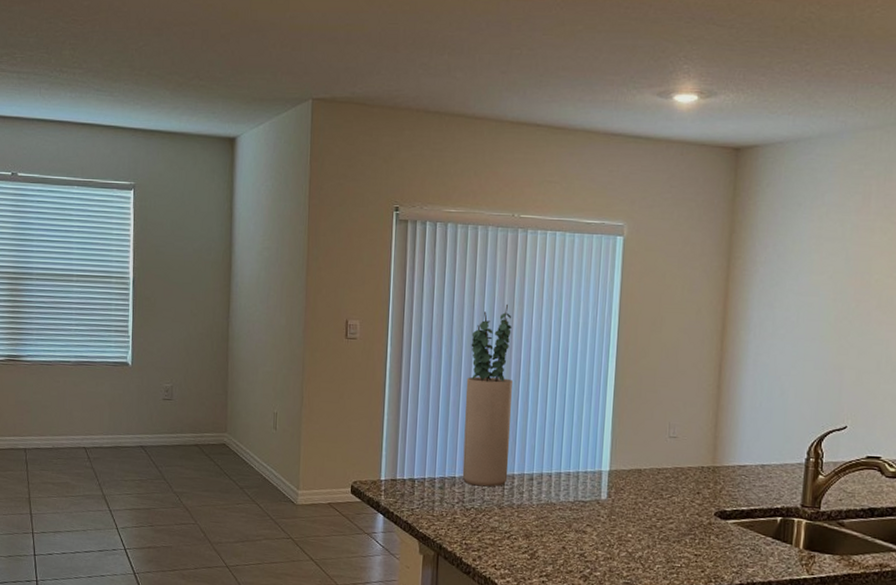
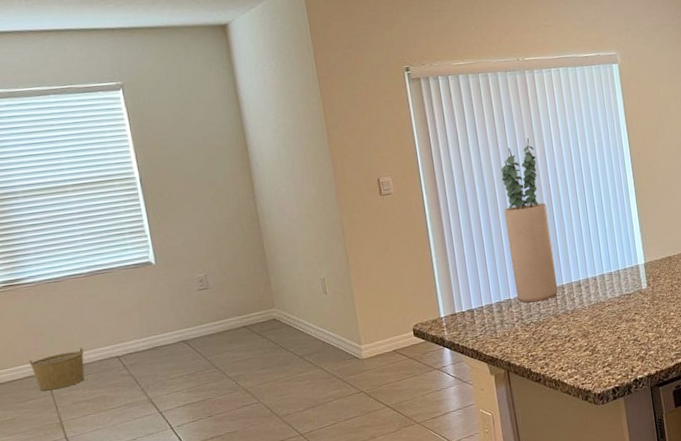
basket: none [14,431,58,467] -> present [28,347,85,392]

